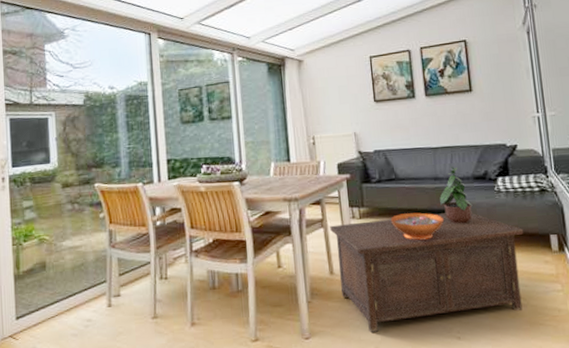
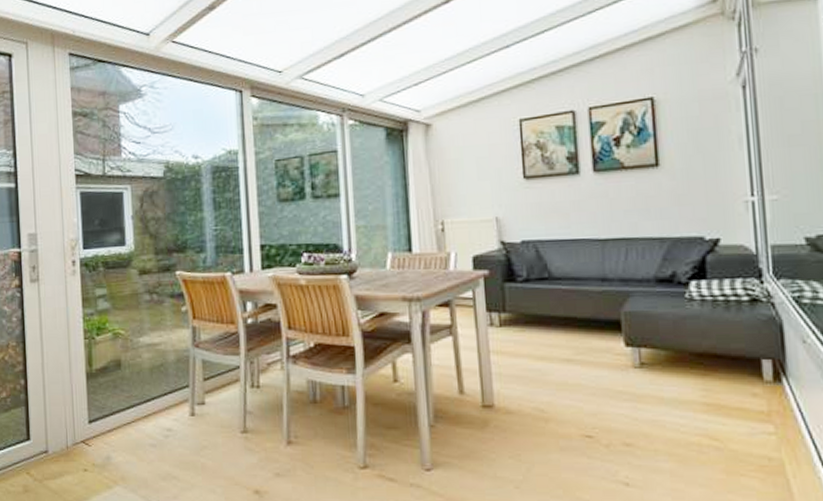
cabinet: present [330,213,524,332] -> none [461,324,724,469]
decorative bowl: present [390,212,444,240] -> none [540,322,612,357]
potted plant: present [440,166,473,224] -> none [608,263,653,340]

